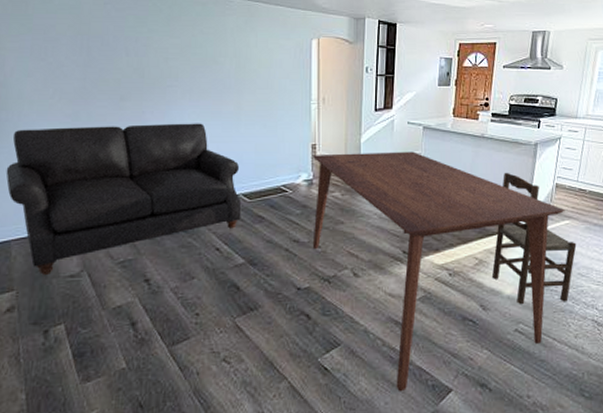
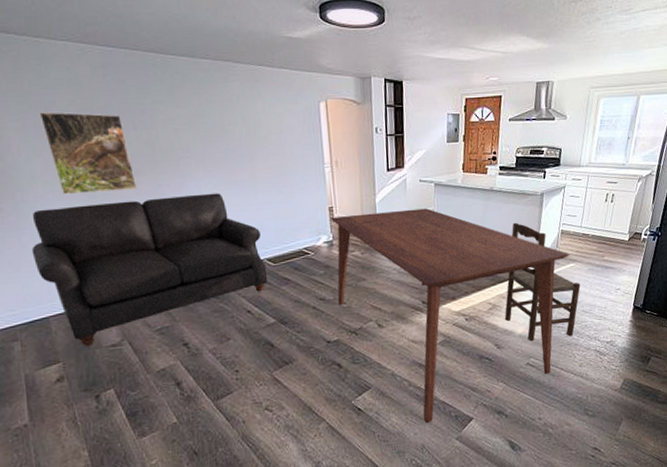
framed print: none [37,35,121,116] -> present [39,112,137,195]

